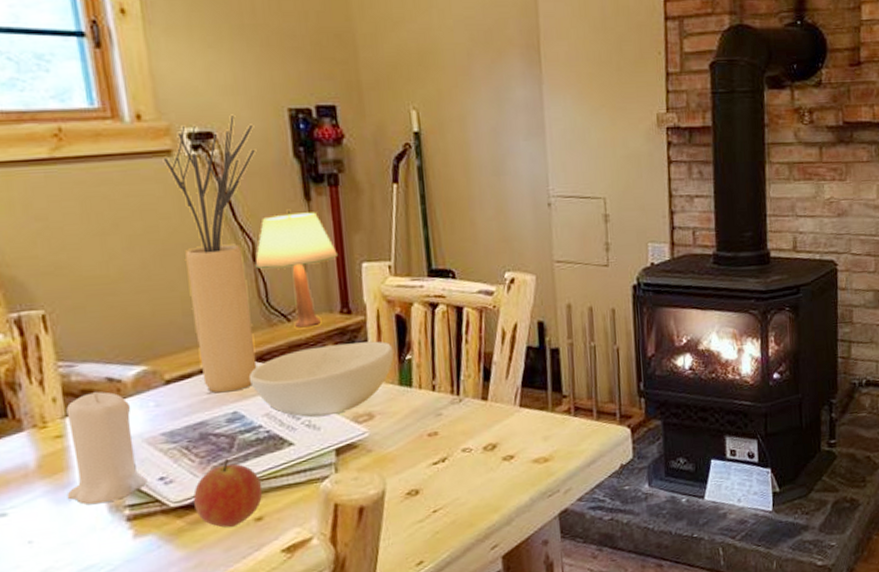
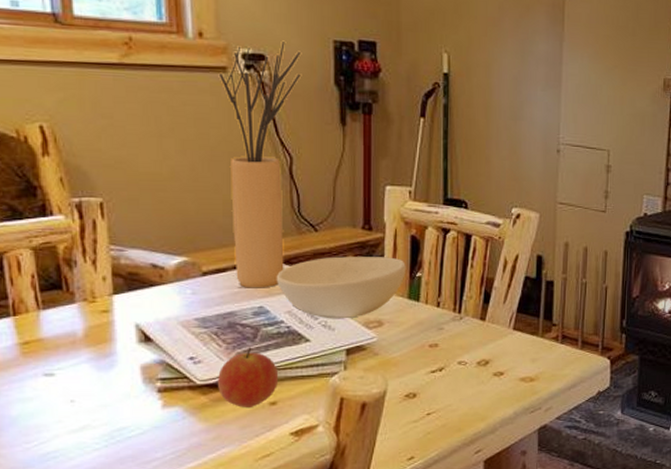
candle: present [66,391,148,505] -> none [108,275,179,375]
table lamp: present [255,210,339,328] -> none [291,132,366,238]

